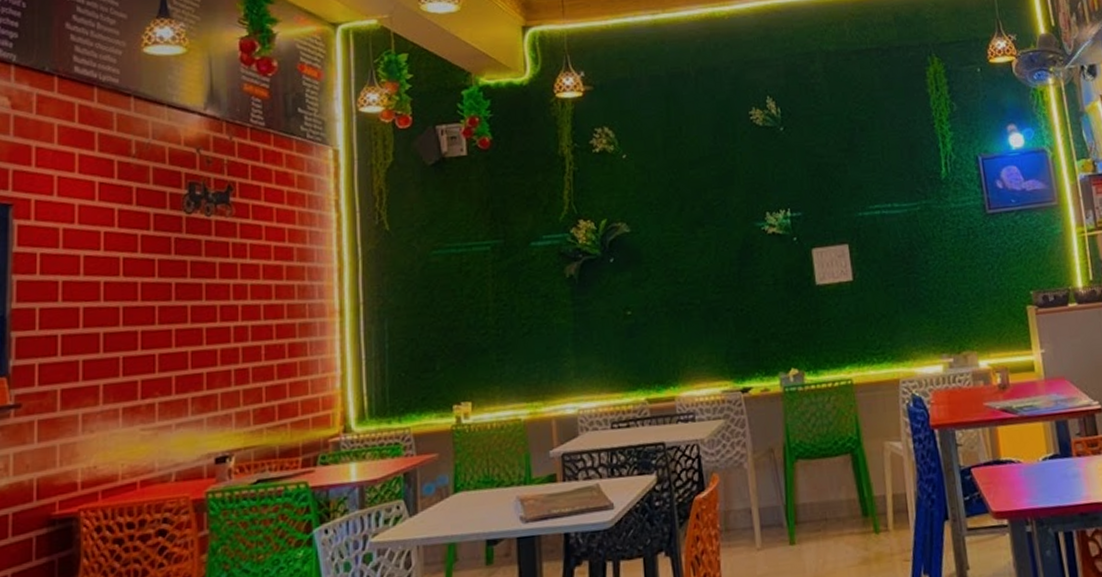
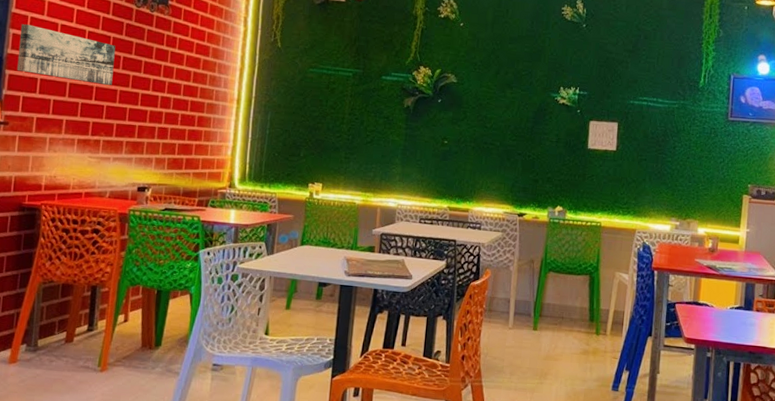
wall art: none [26,264,164,331] -> present [16,24,116,86]

